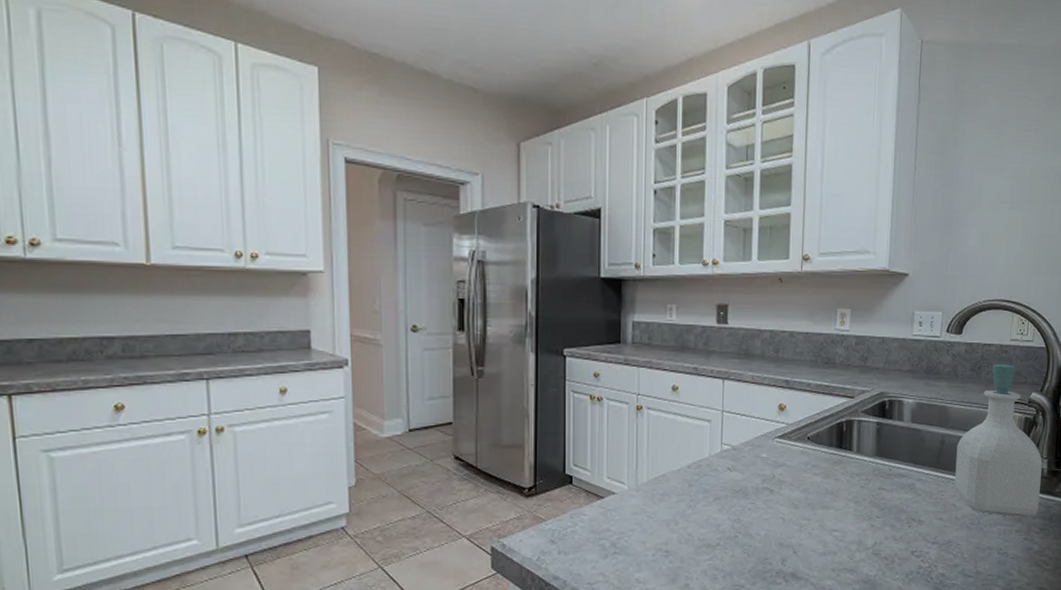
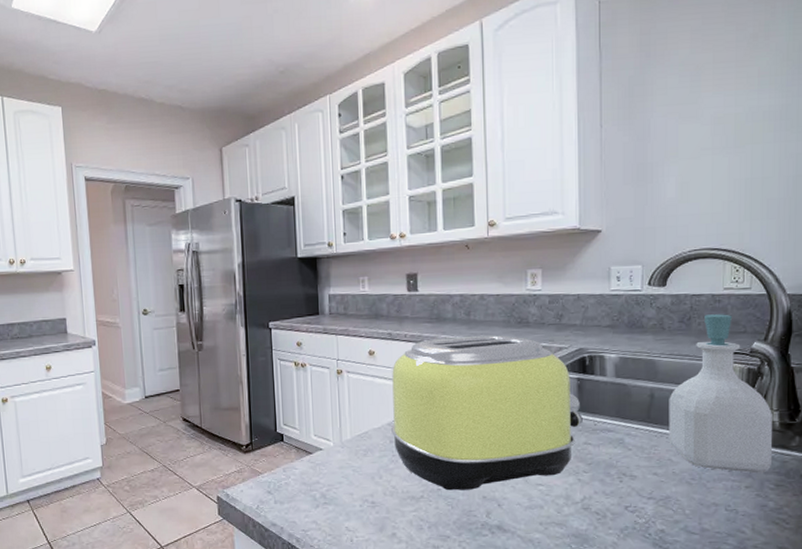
toaster: none [690,374,879,538] -> present [390,334,583,491]

